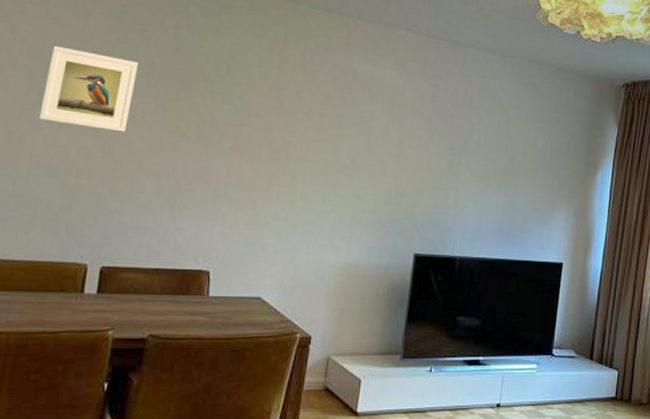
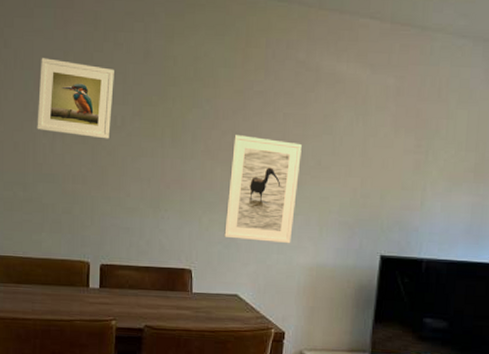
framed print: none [248,132,337,243] -> present [223,135,302,244]

